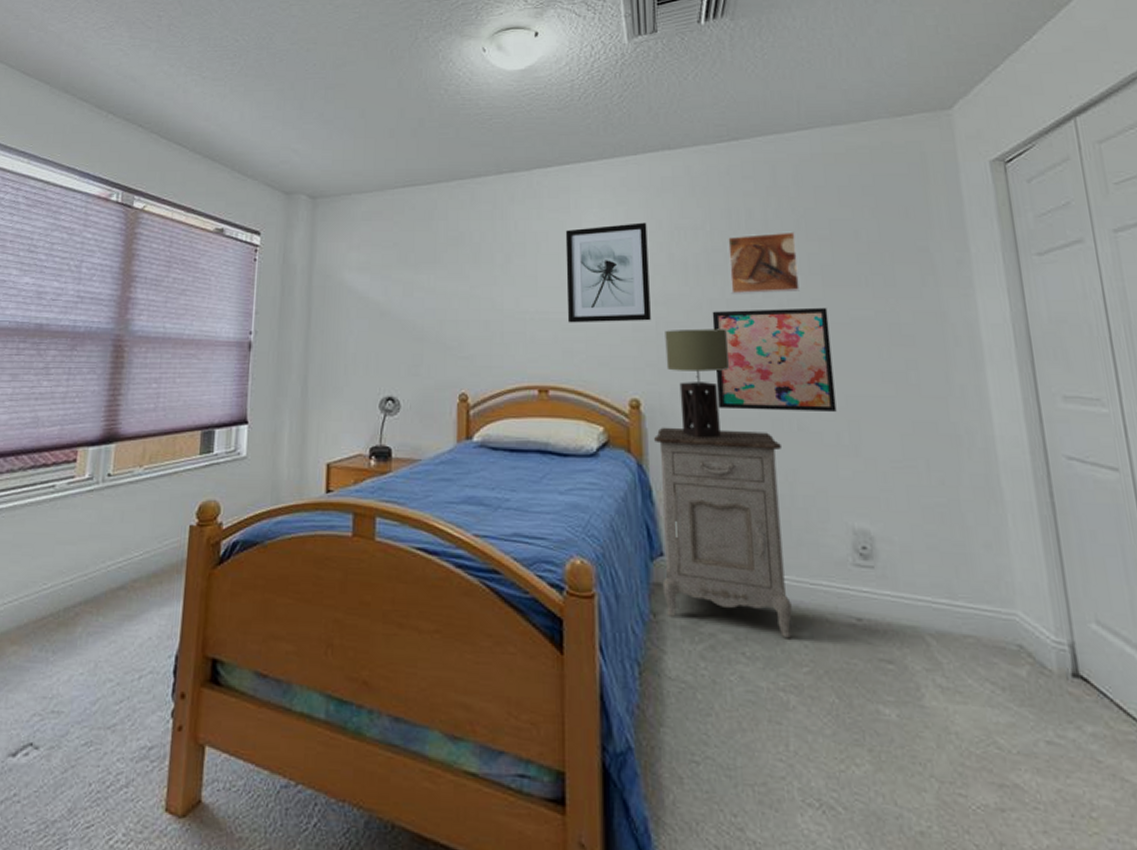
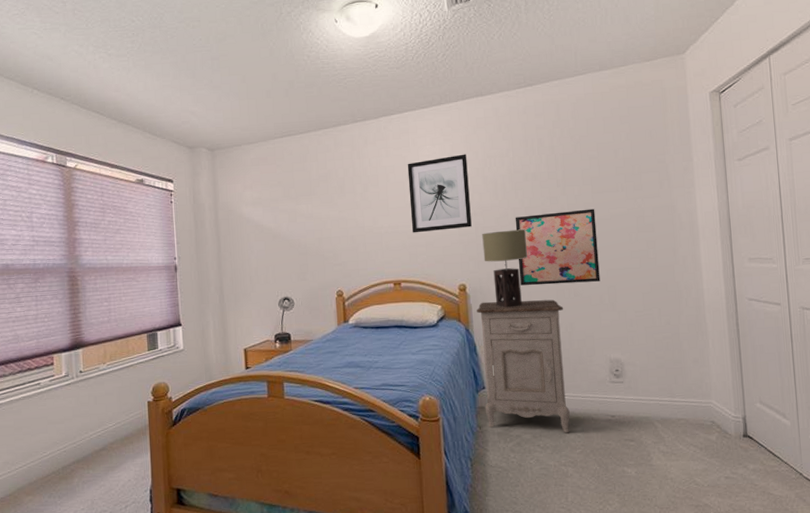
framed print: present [726,231,800,294] -> none [524,154,576,203]

